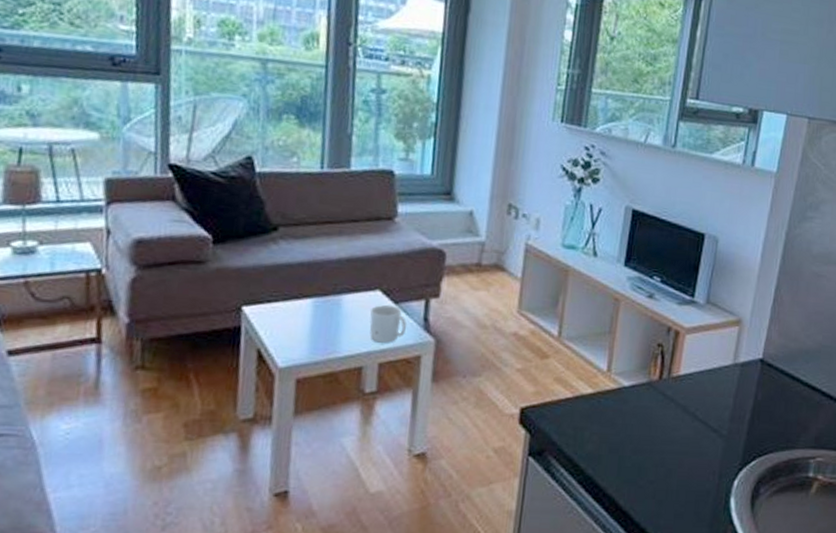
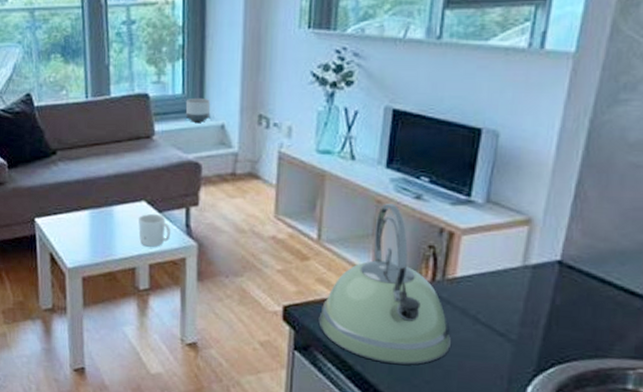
planter: none [433,180,461,207] -> present [185,97,211,123]
kettle: none [554,301,673,466] -> present [318,204,451,365]

